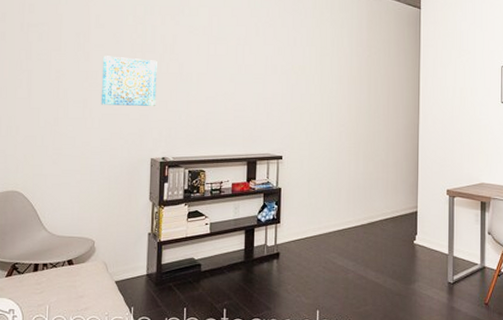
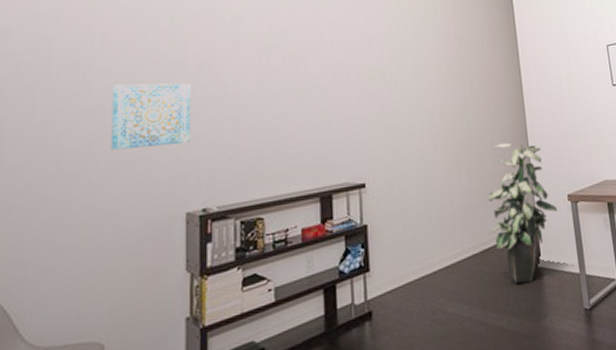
indoor plant: none [377,139,437,254] -> present [487,142,558,284]

